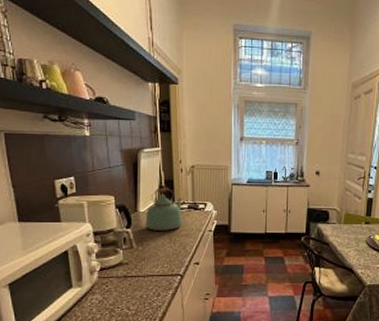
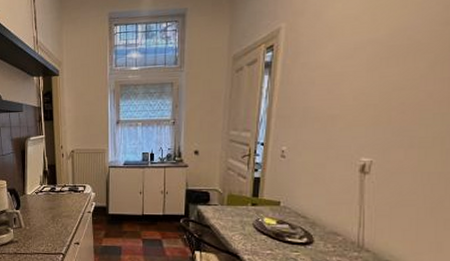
kettle: present [145,187,183,231] -> none [32,171,65,212]

